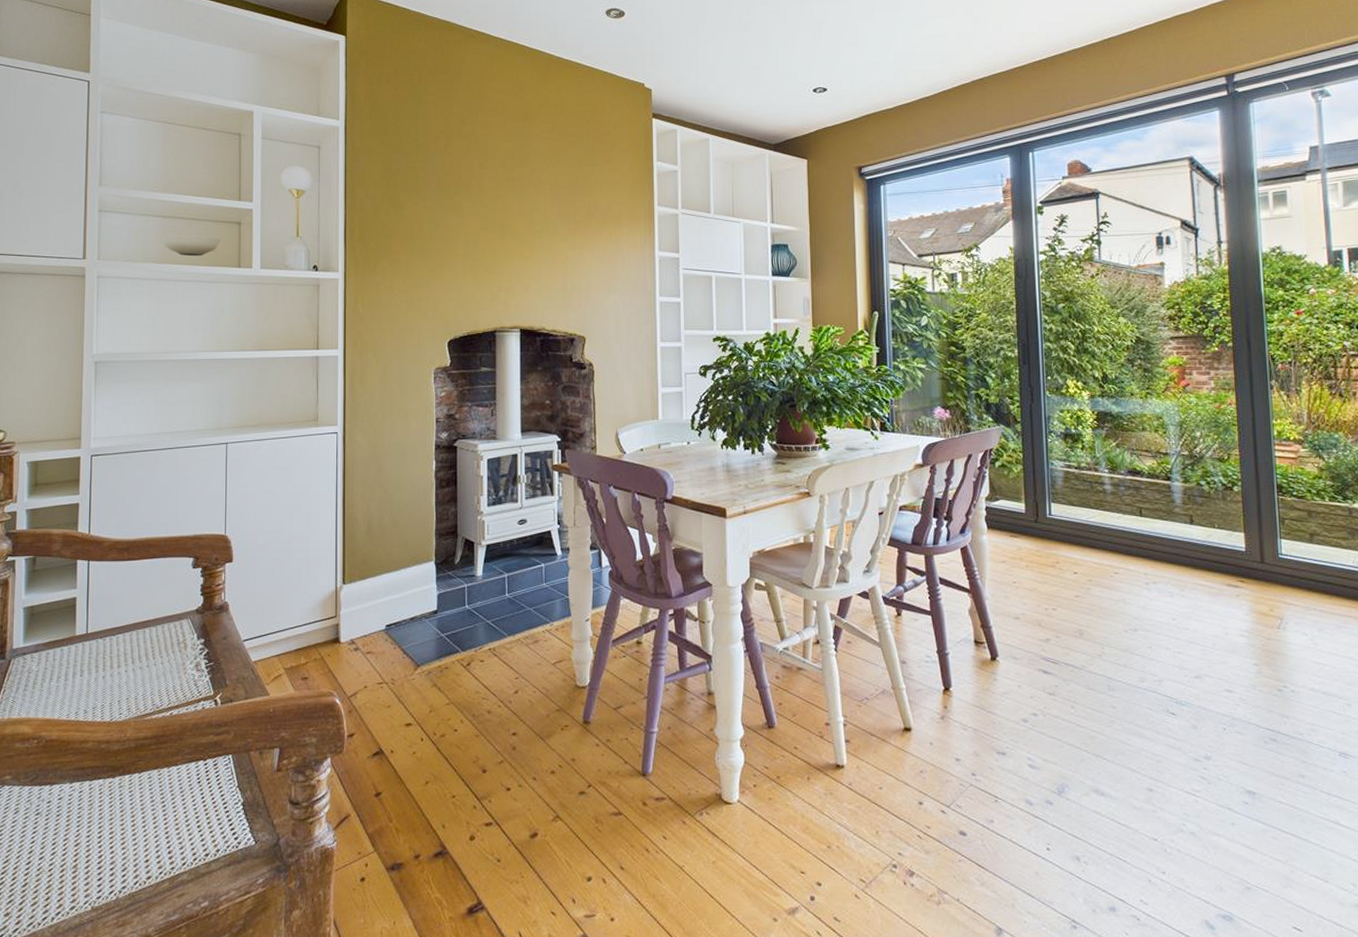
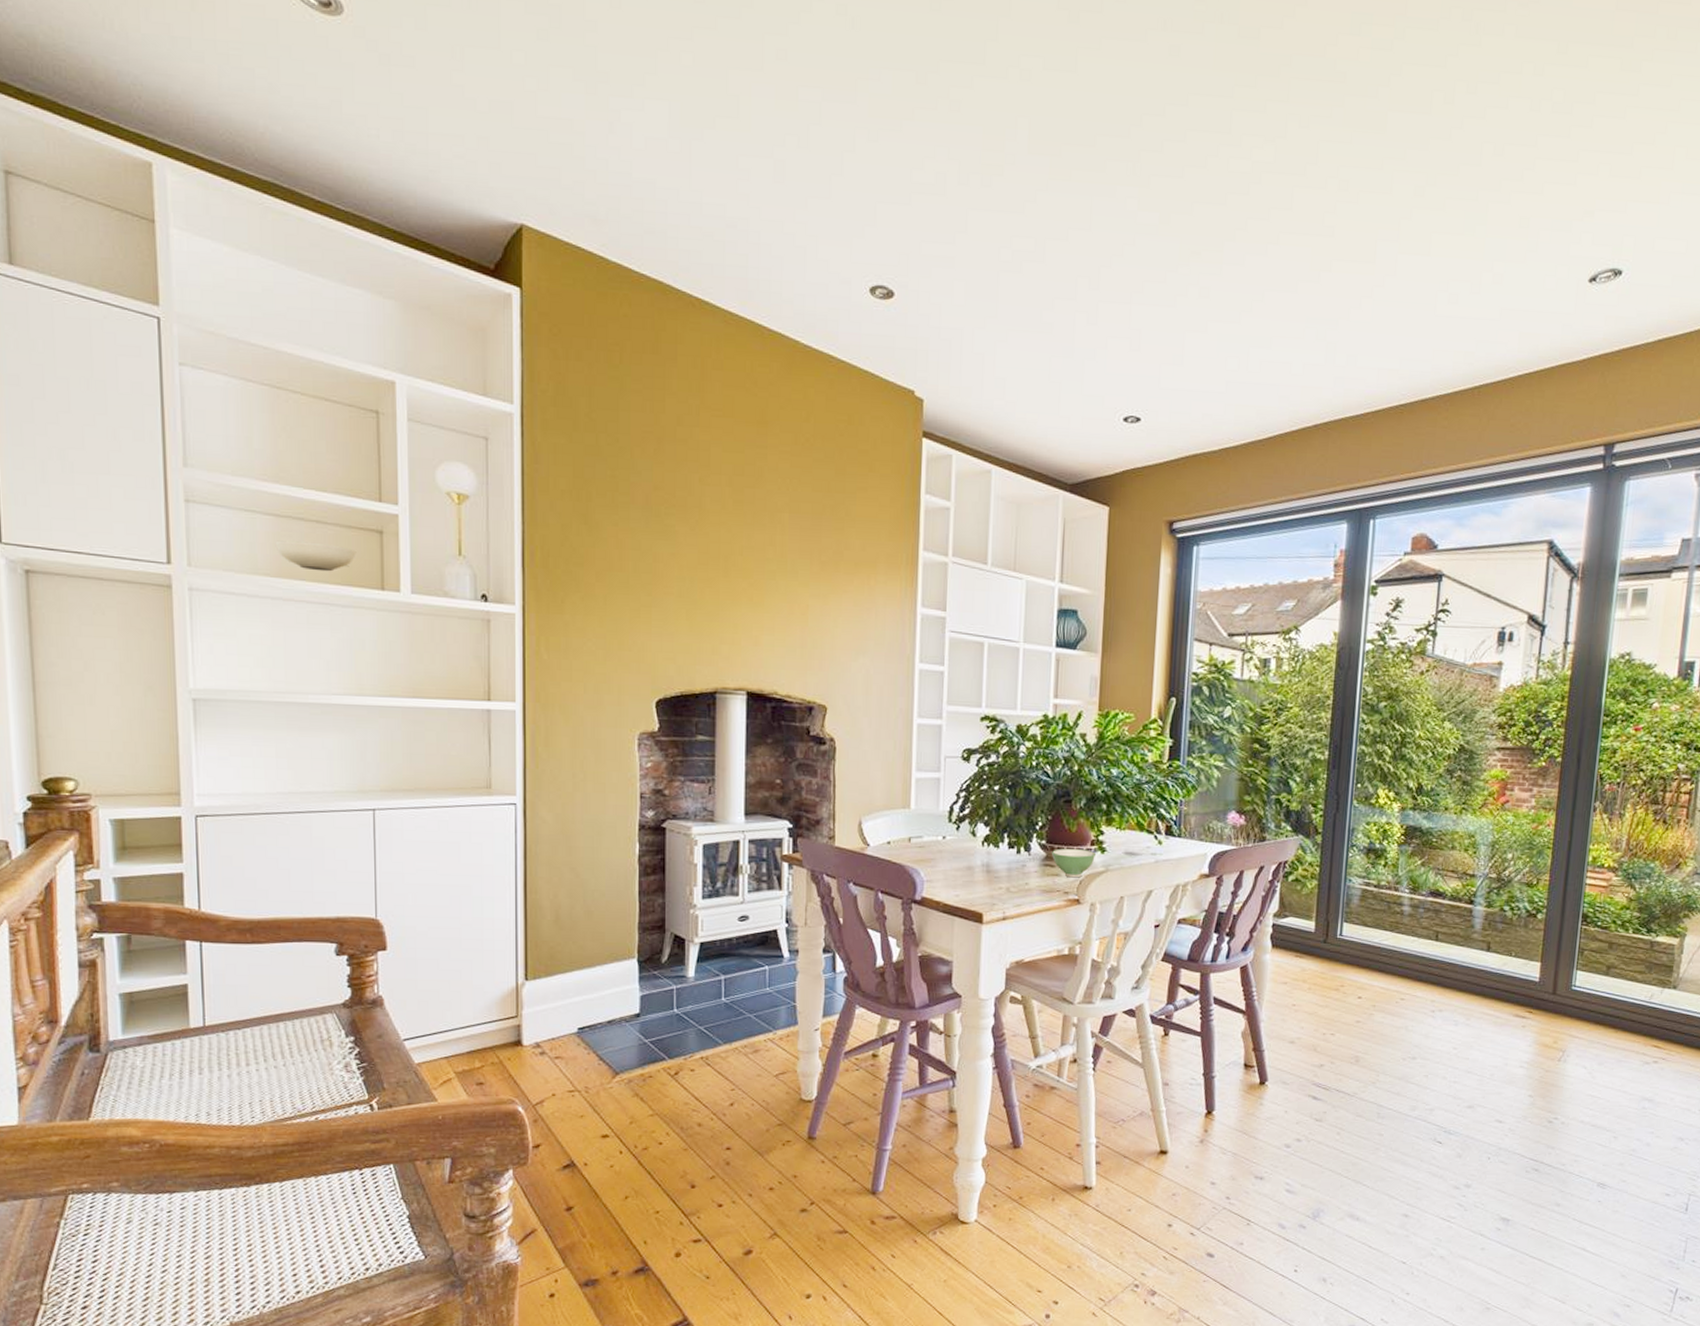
bowl: none [781,447,821,473] -> present [1051,849,1097,878]

